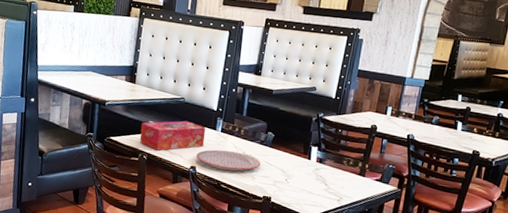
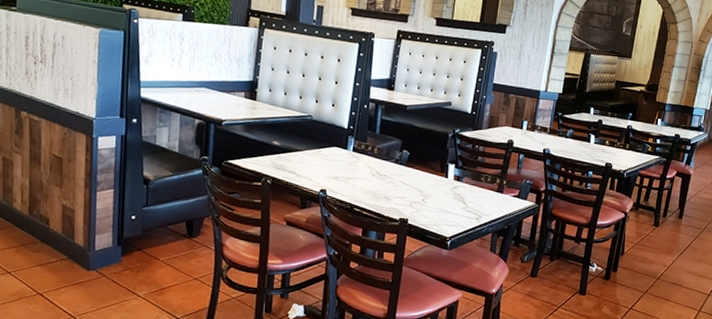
tissue box: present [139,121,206,151] -> none [262,140,337,174]
plate: present [196,149,261,172] -> none [326,170,396,193]

